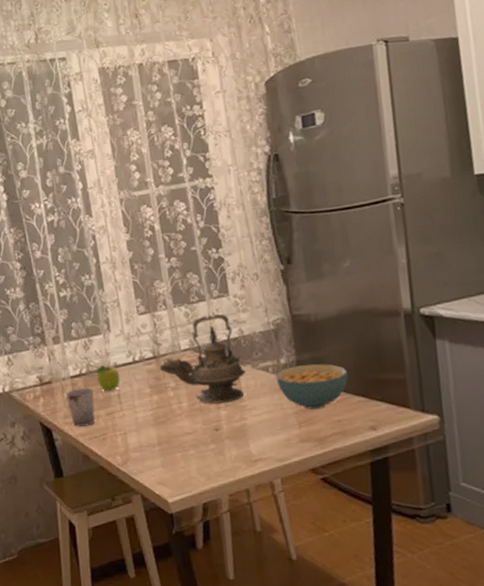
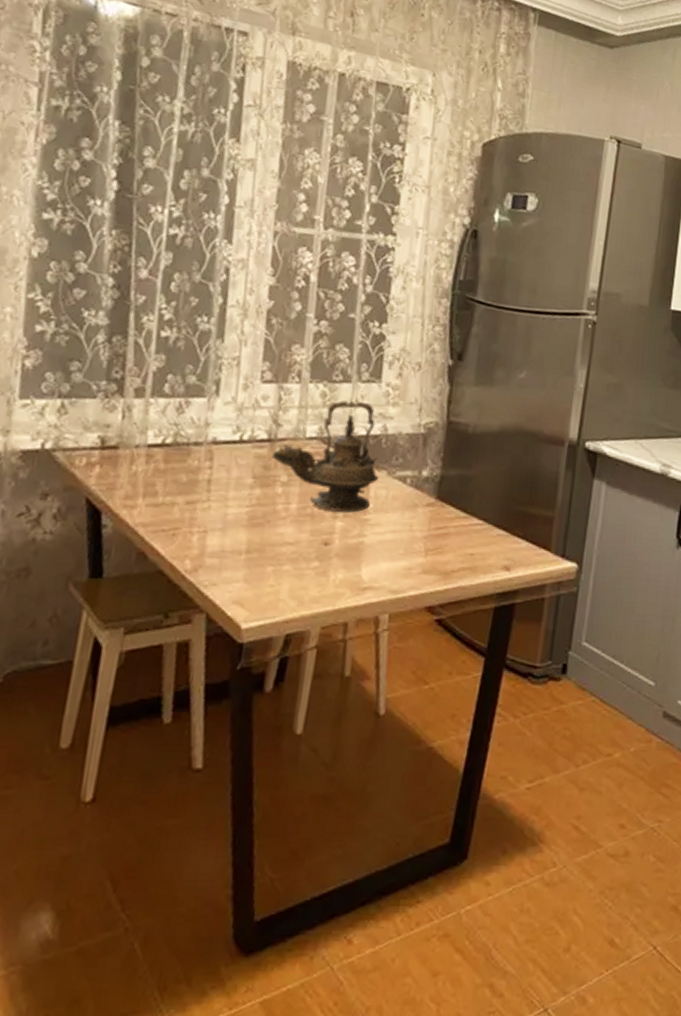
cup: present [65,387,95,427] -> none [133,462,175,514]
fruit: present [96,364,121,392] -> none [183,436,218,474]
cereal bowl: present [275,363,348,410] -> none [412,481,495,537]

